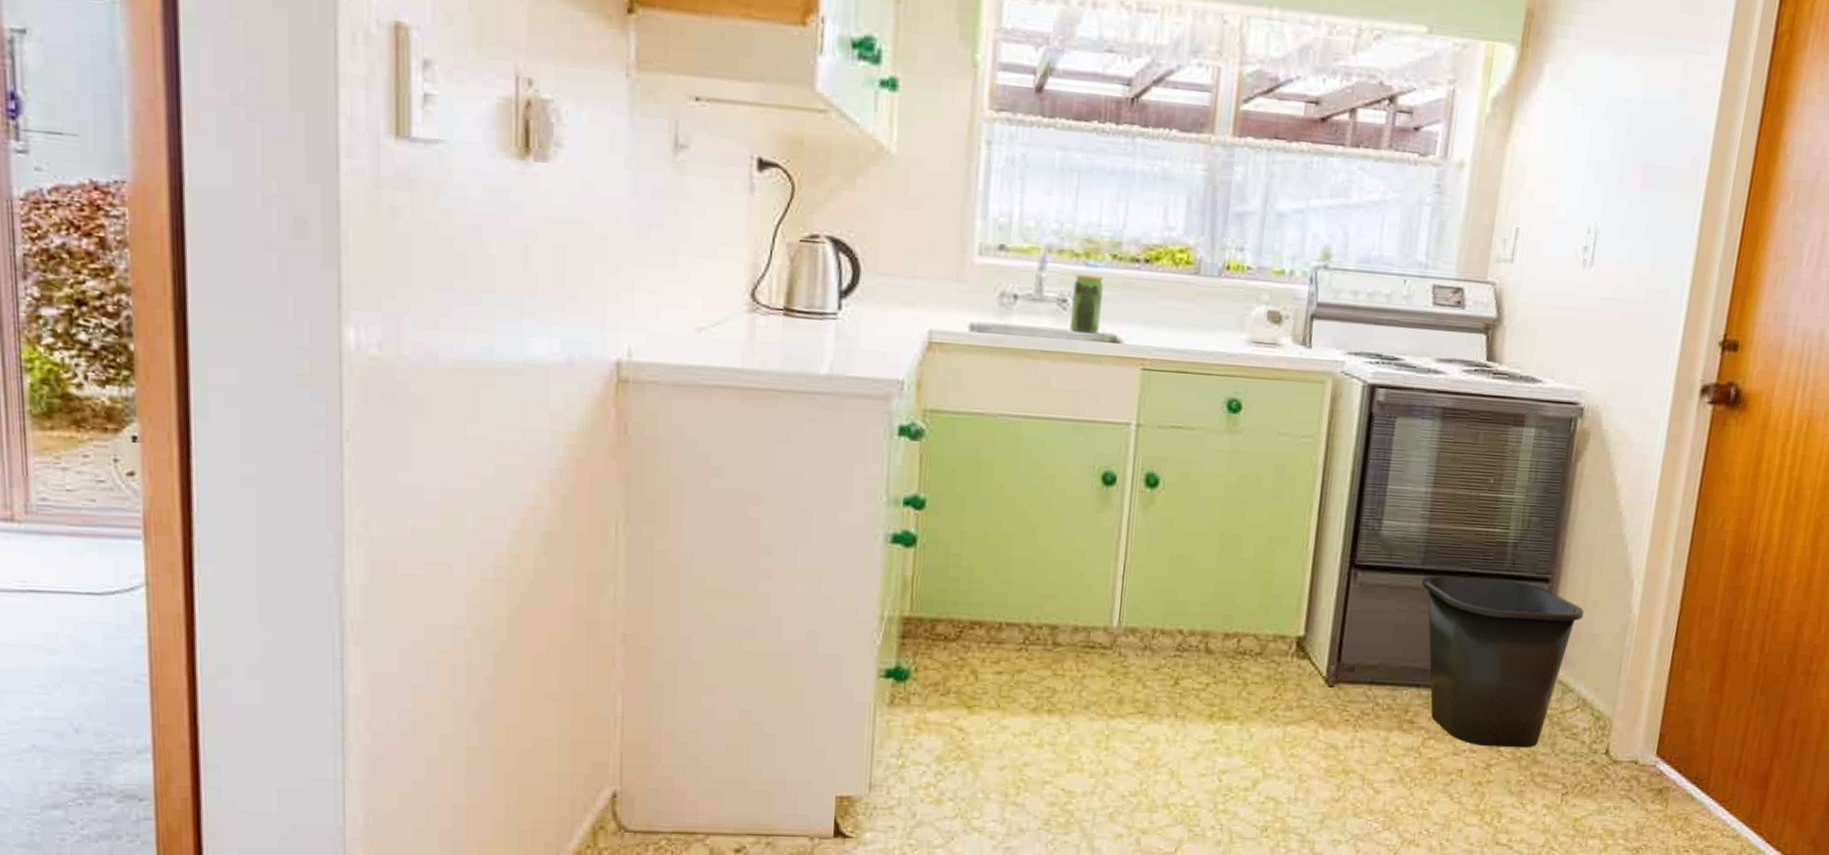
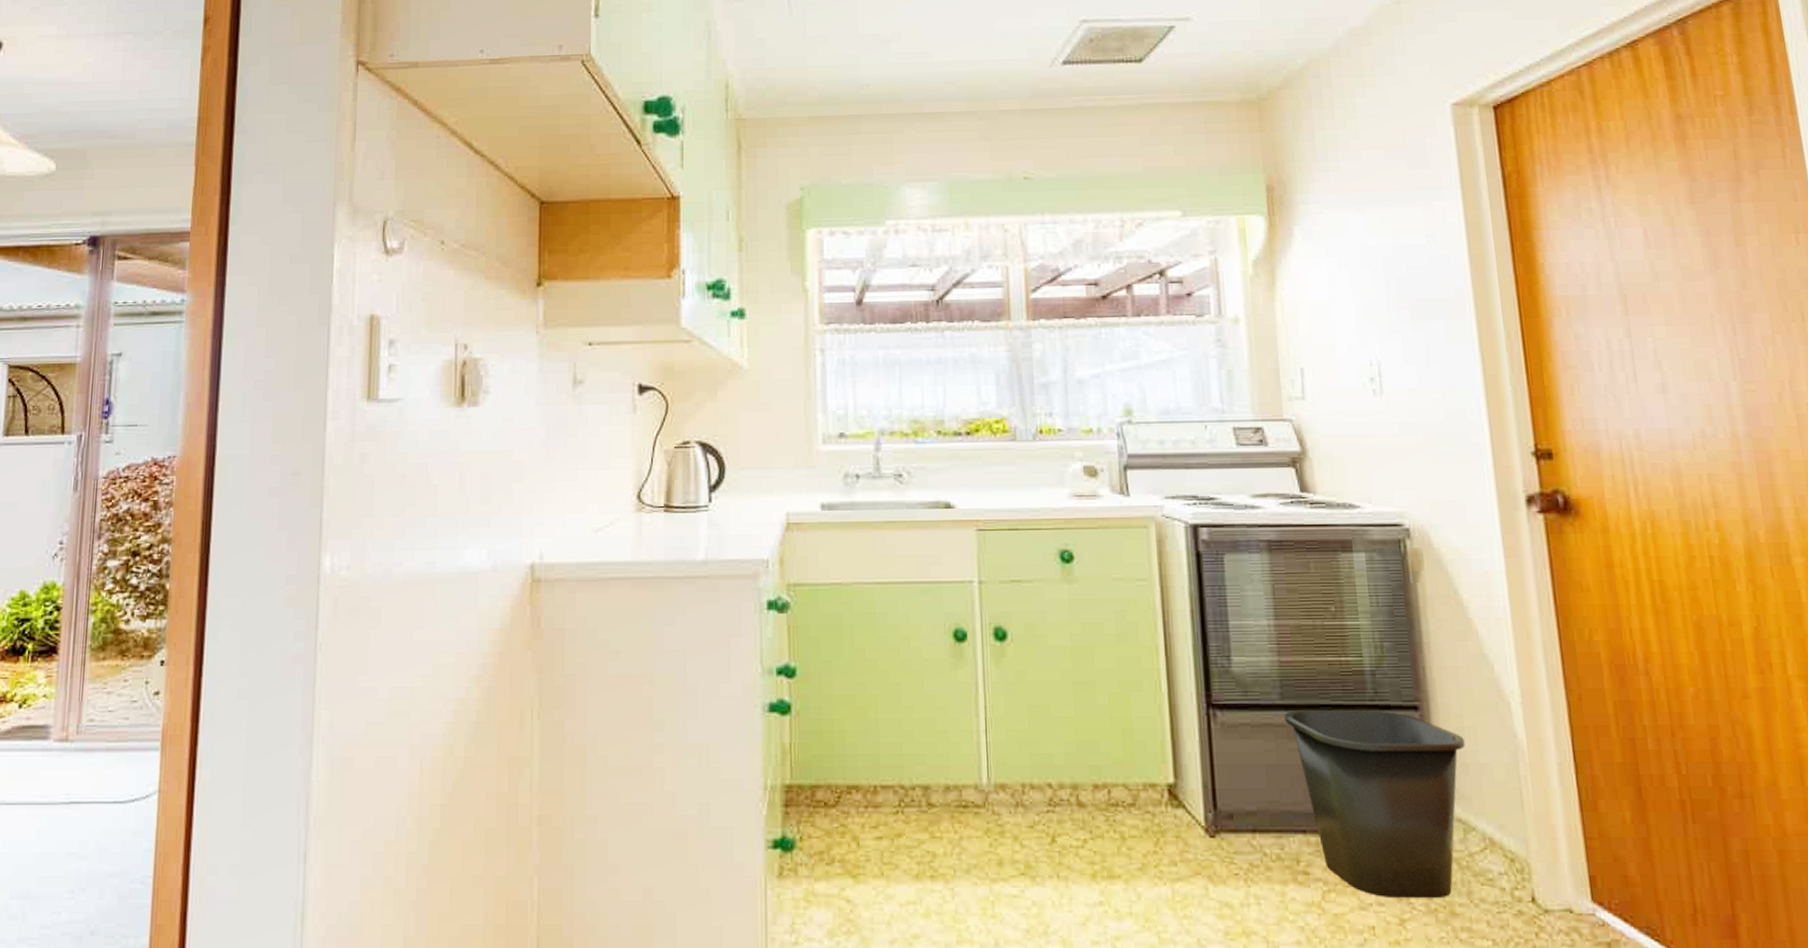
jar: present [1069,273,1104,333] -> none [906,450,934,502]

